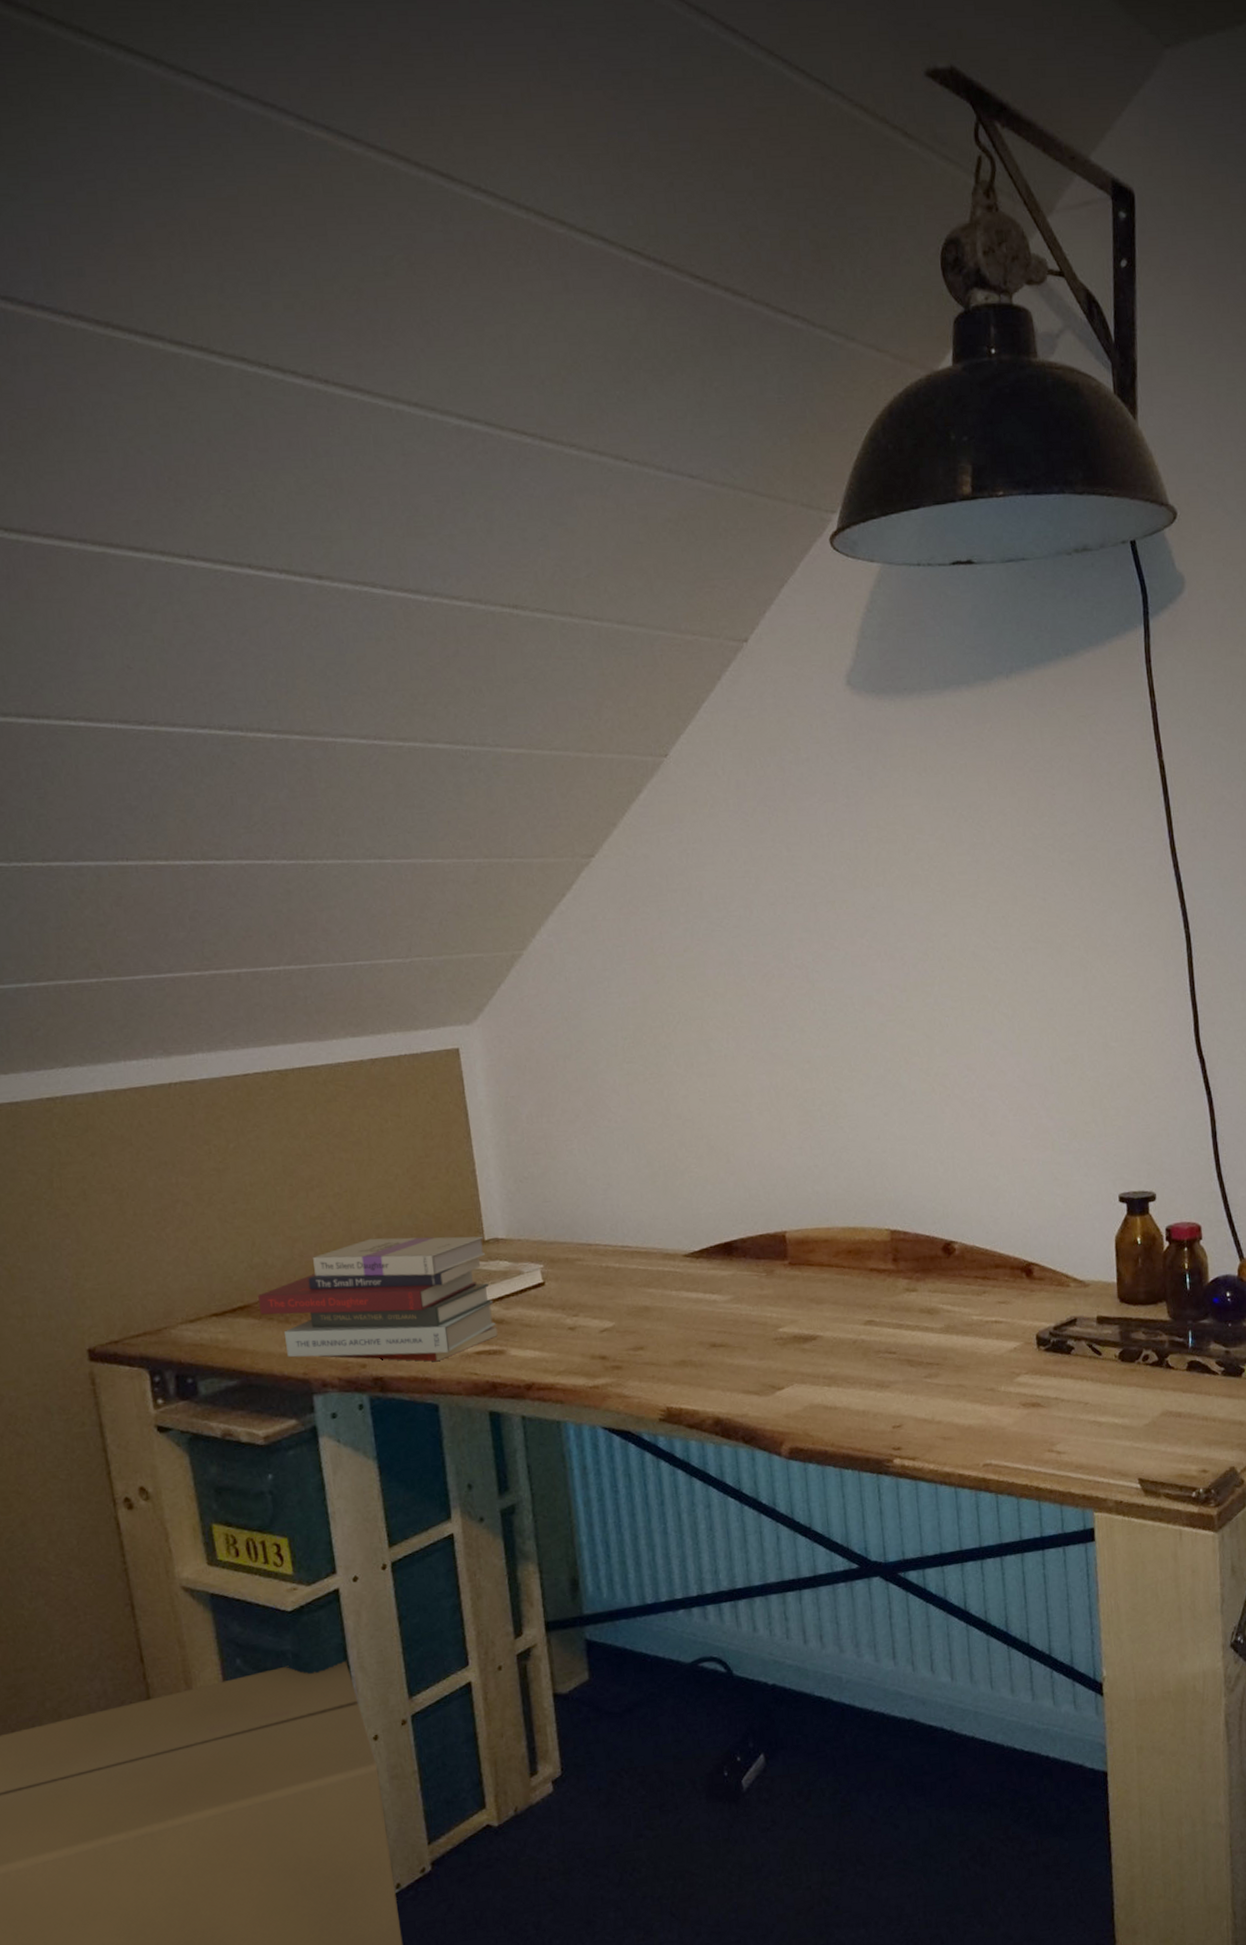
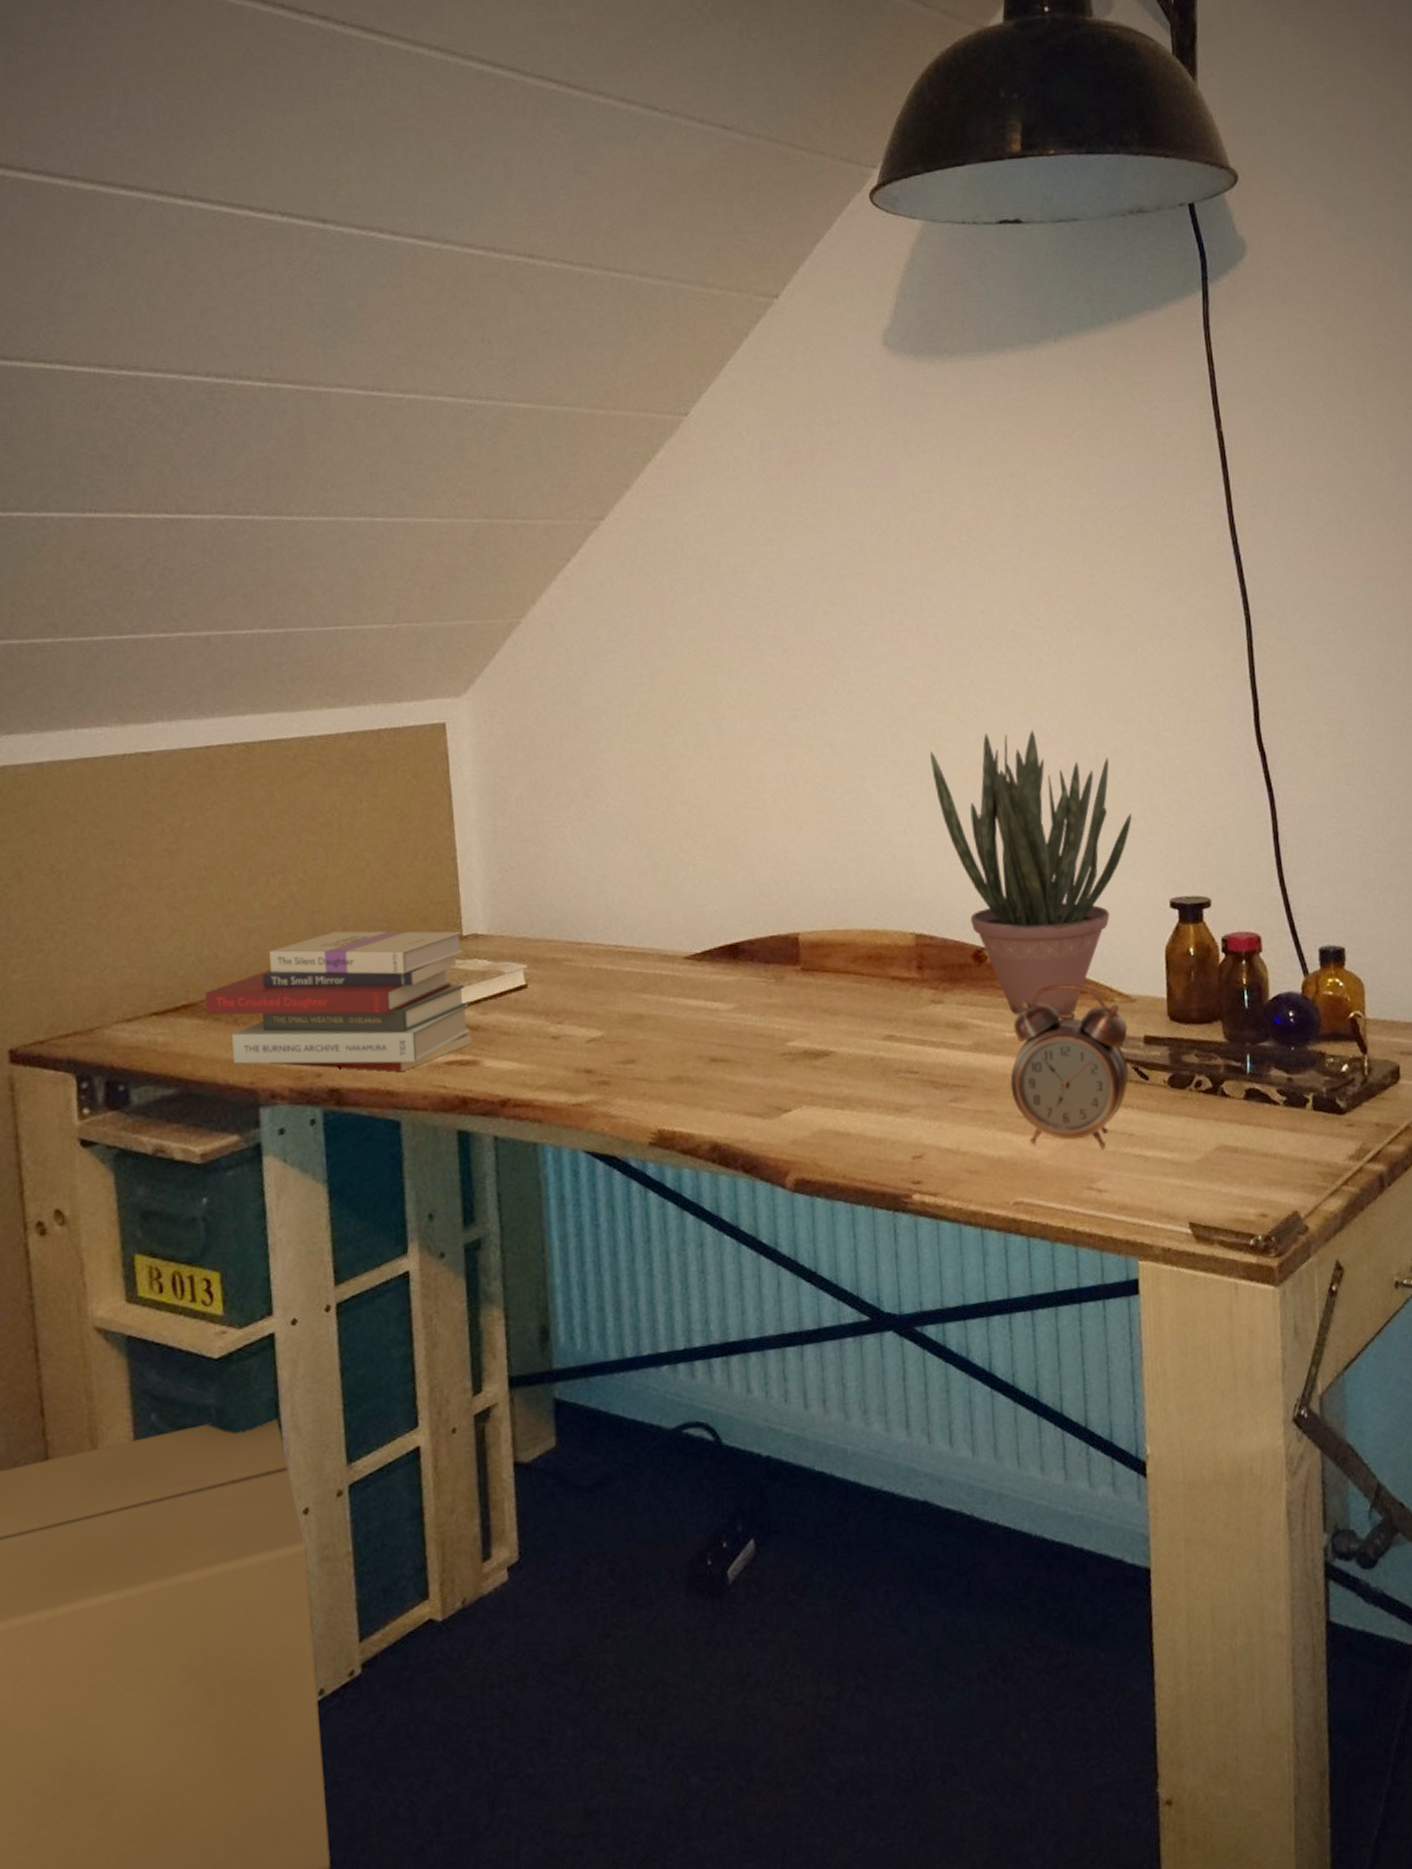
potted plant: none [900,1043,1084,1300] -> present [930,730,1132,1016]
alarm clock: none [978,1271,1084,1415] -> present [1010,983,1129,1148]

